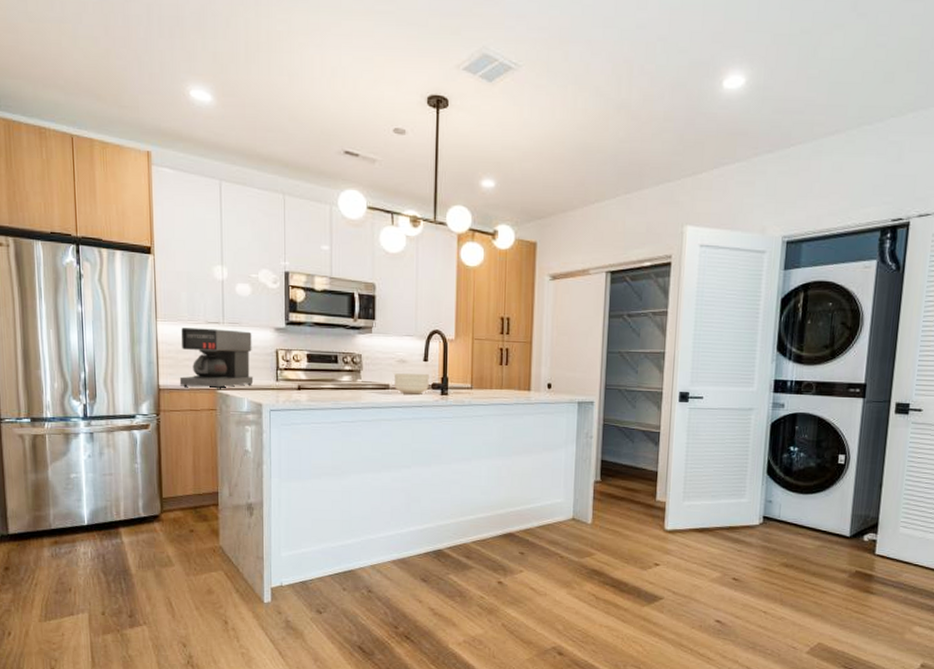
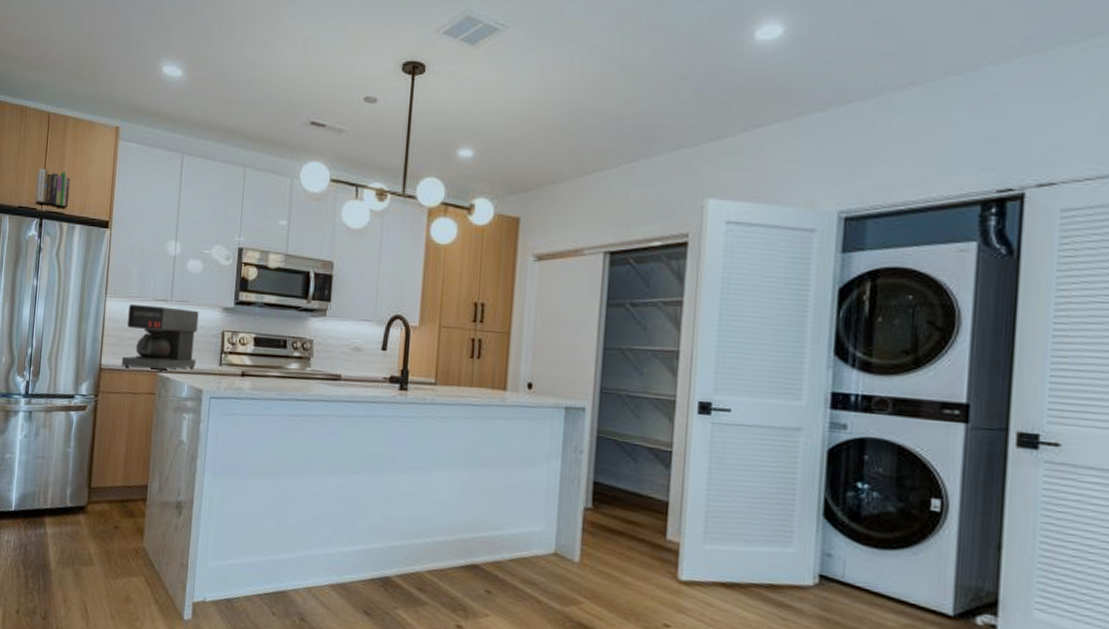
books: none [65,192,106,235] -> present [34,168,71,209]
bowl: present [393,373,429,395] -> none [347,362,387,388]

